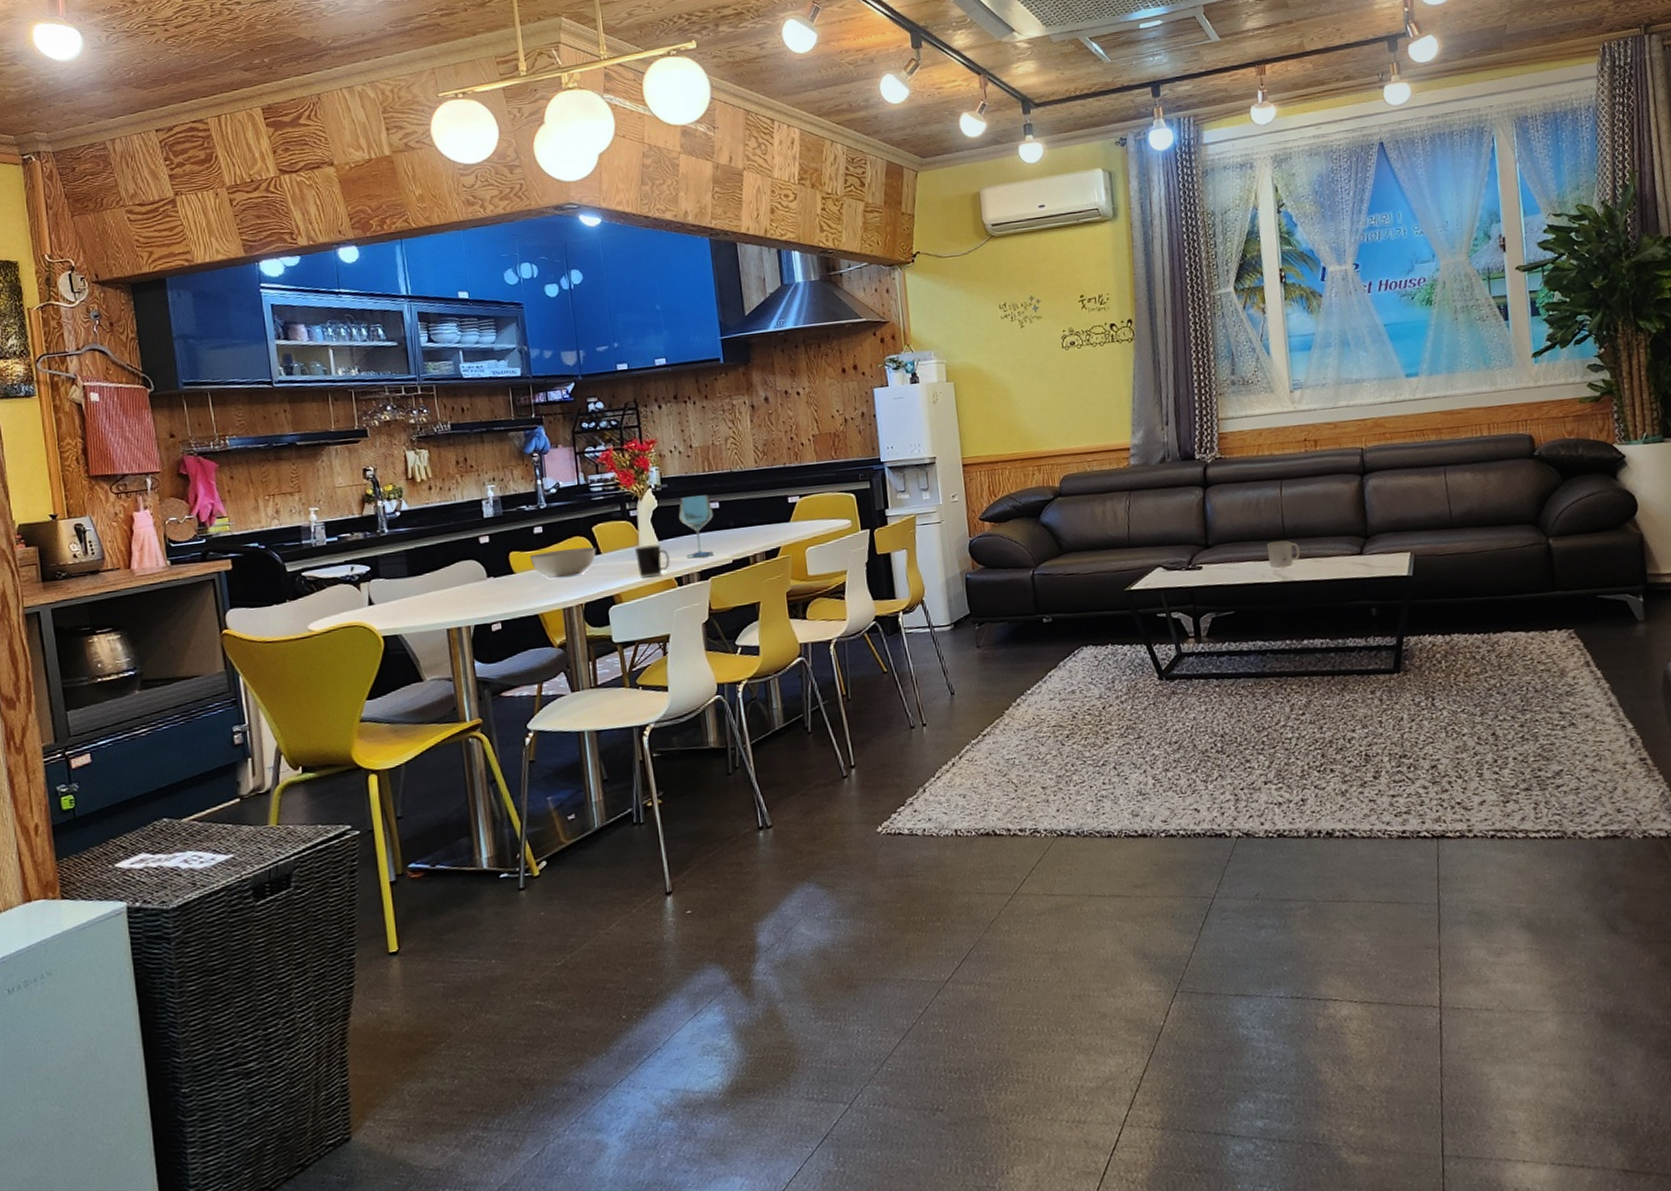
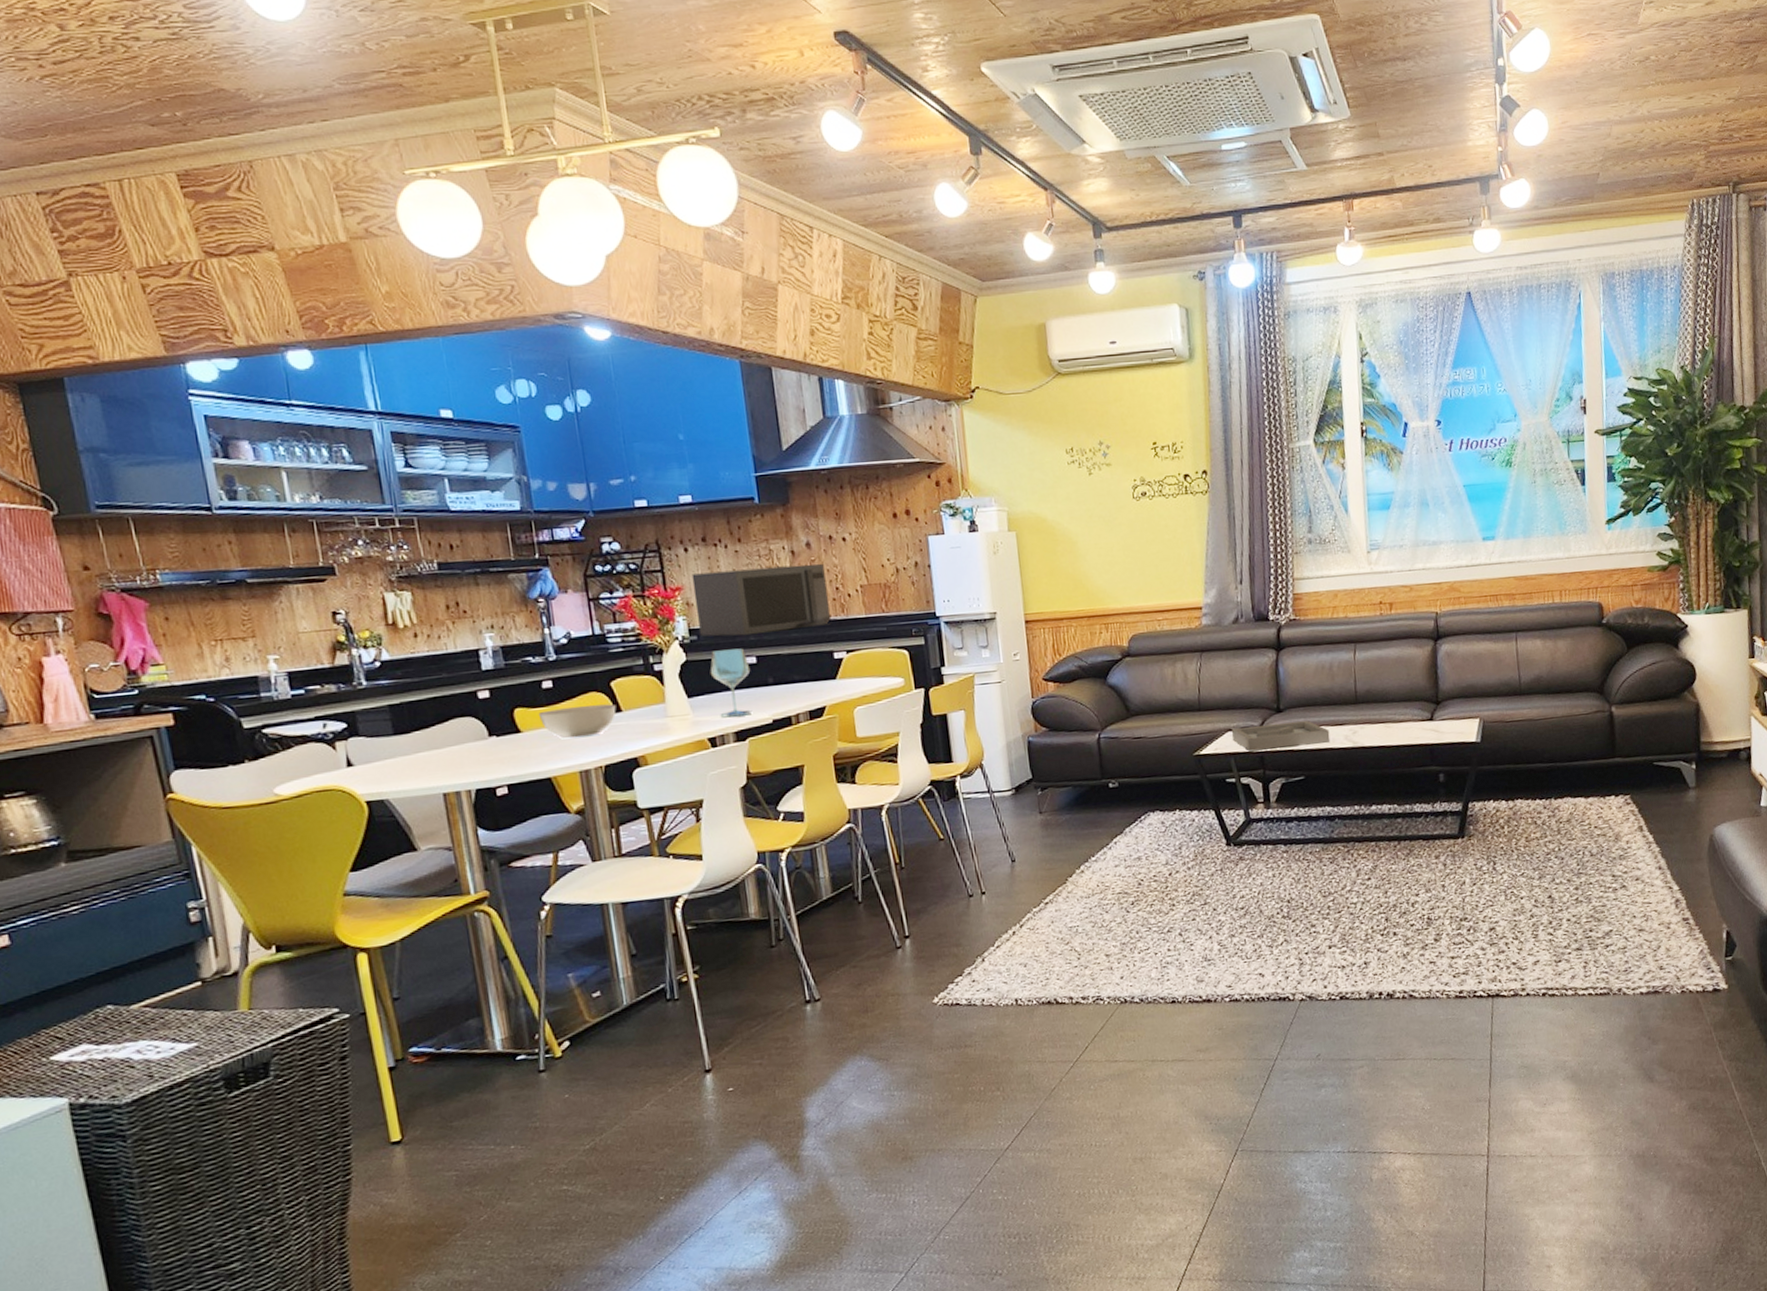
mug: present [635,544,670,578] -> none [661,702,702,739]
microwave: none [664,416,786,485] -> present [691,564,831,637]
decorative tray: none [1161,556,1260,587] -> present [1232,721,1331,752]
mug: present [1266,540,1301,569] -> none [1338,705,1372,734]

